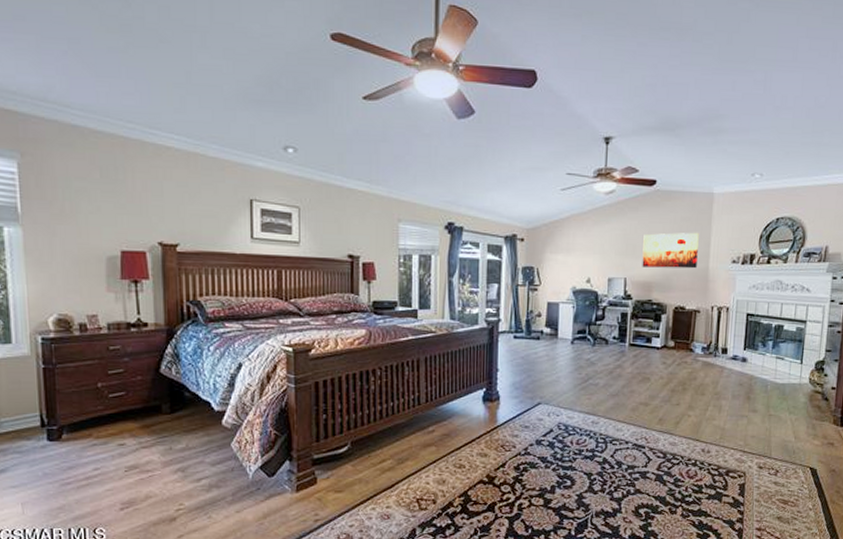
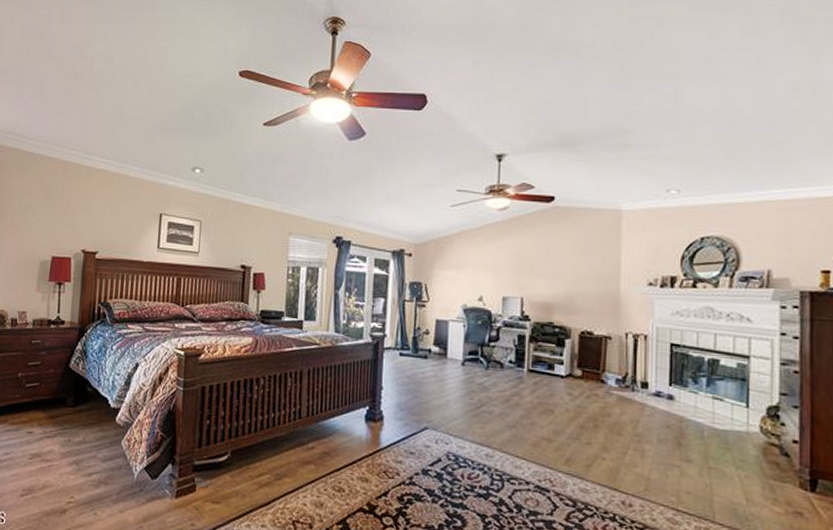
wall art: present [642,232,699,269] -> none [541,251,606,290]

